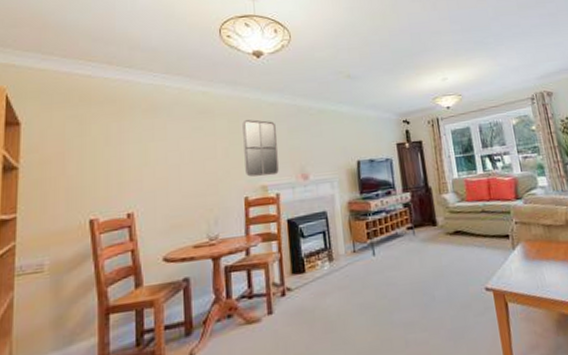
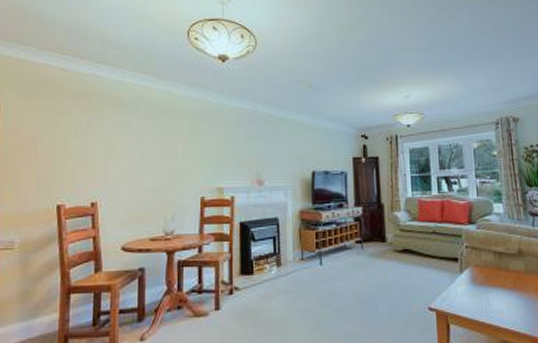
home mirror: present [242,119,279,177] -> none [203,123,237,179]

